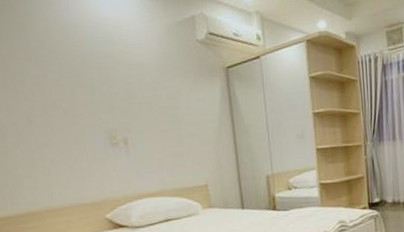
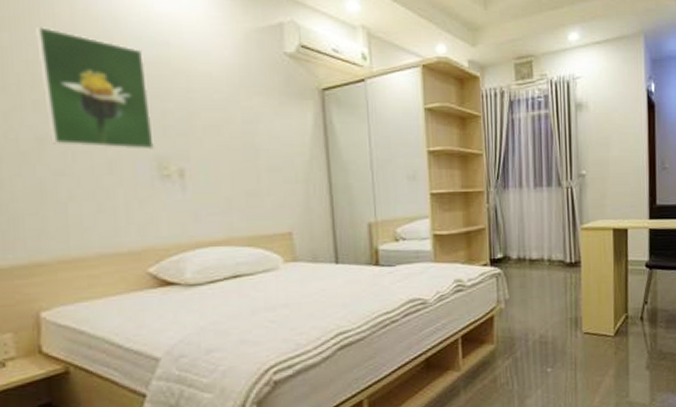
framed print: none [22,36,107,125] -> present [34,25,156,150]

